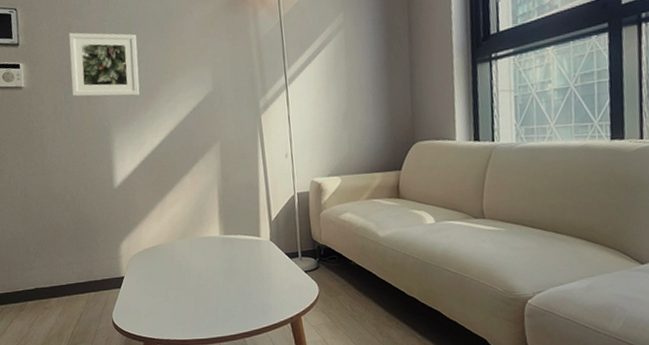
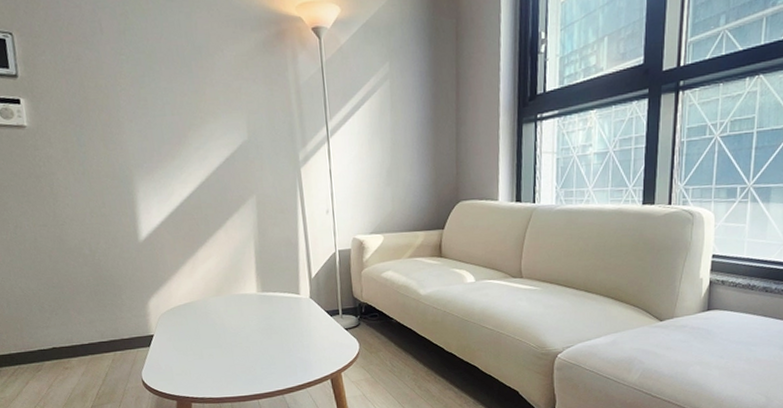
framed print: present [68,32,140,97] -> none [78,65,165,142]

